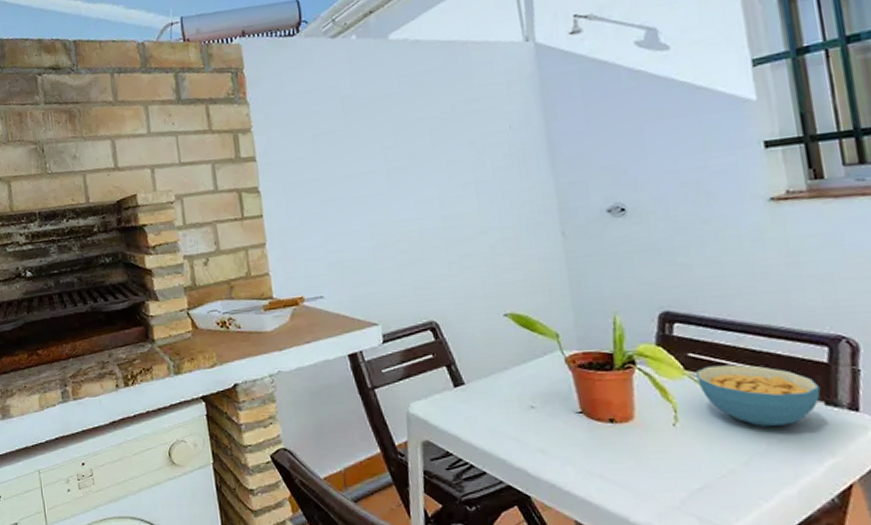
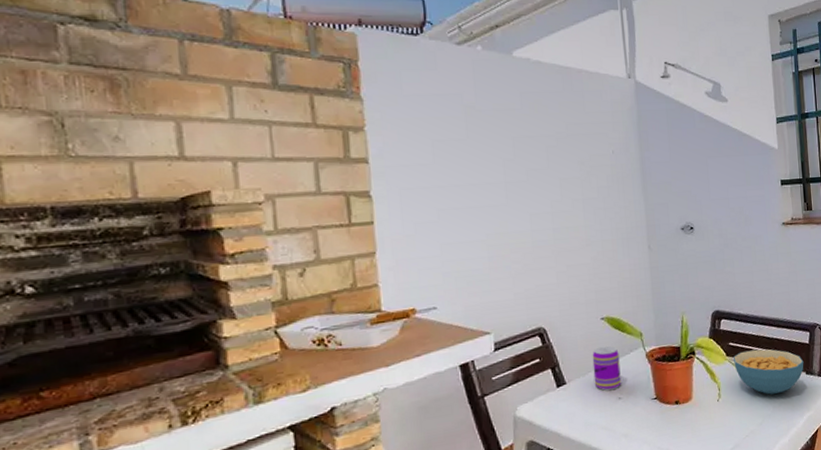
beverage can: none [494,346,534,398] -> present [592,346,621,391]

